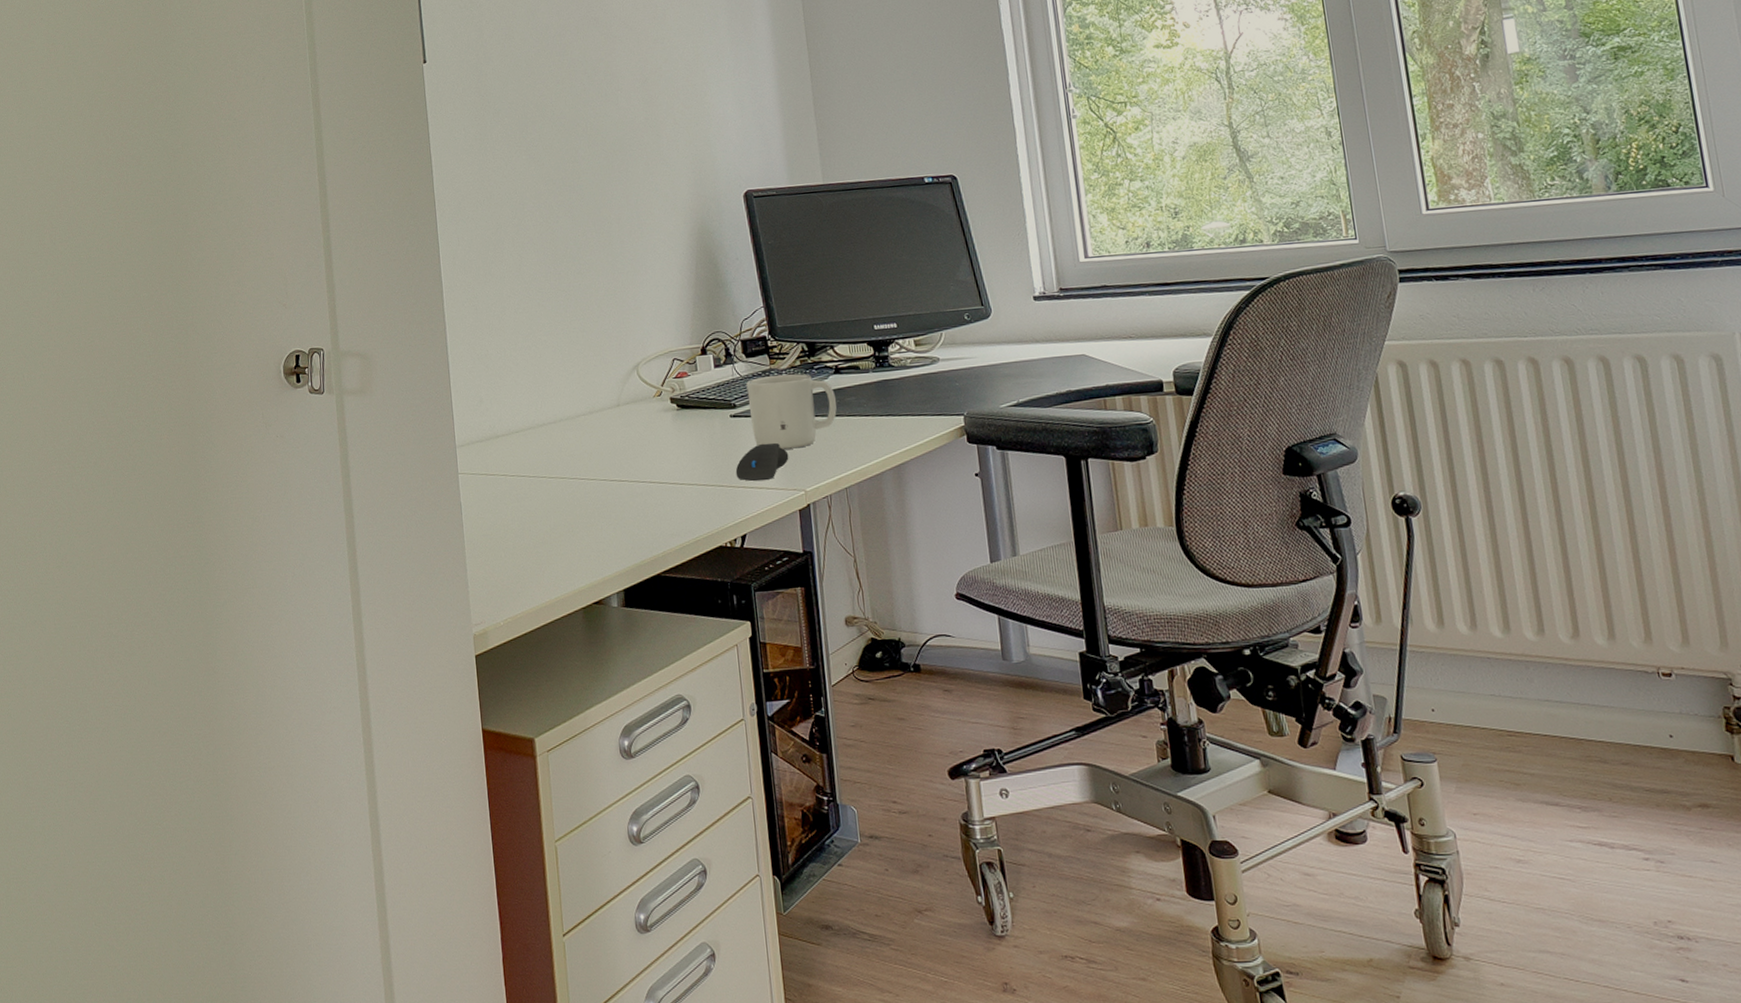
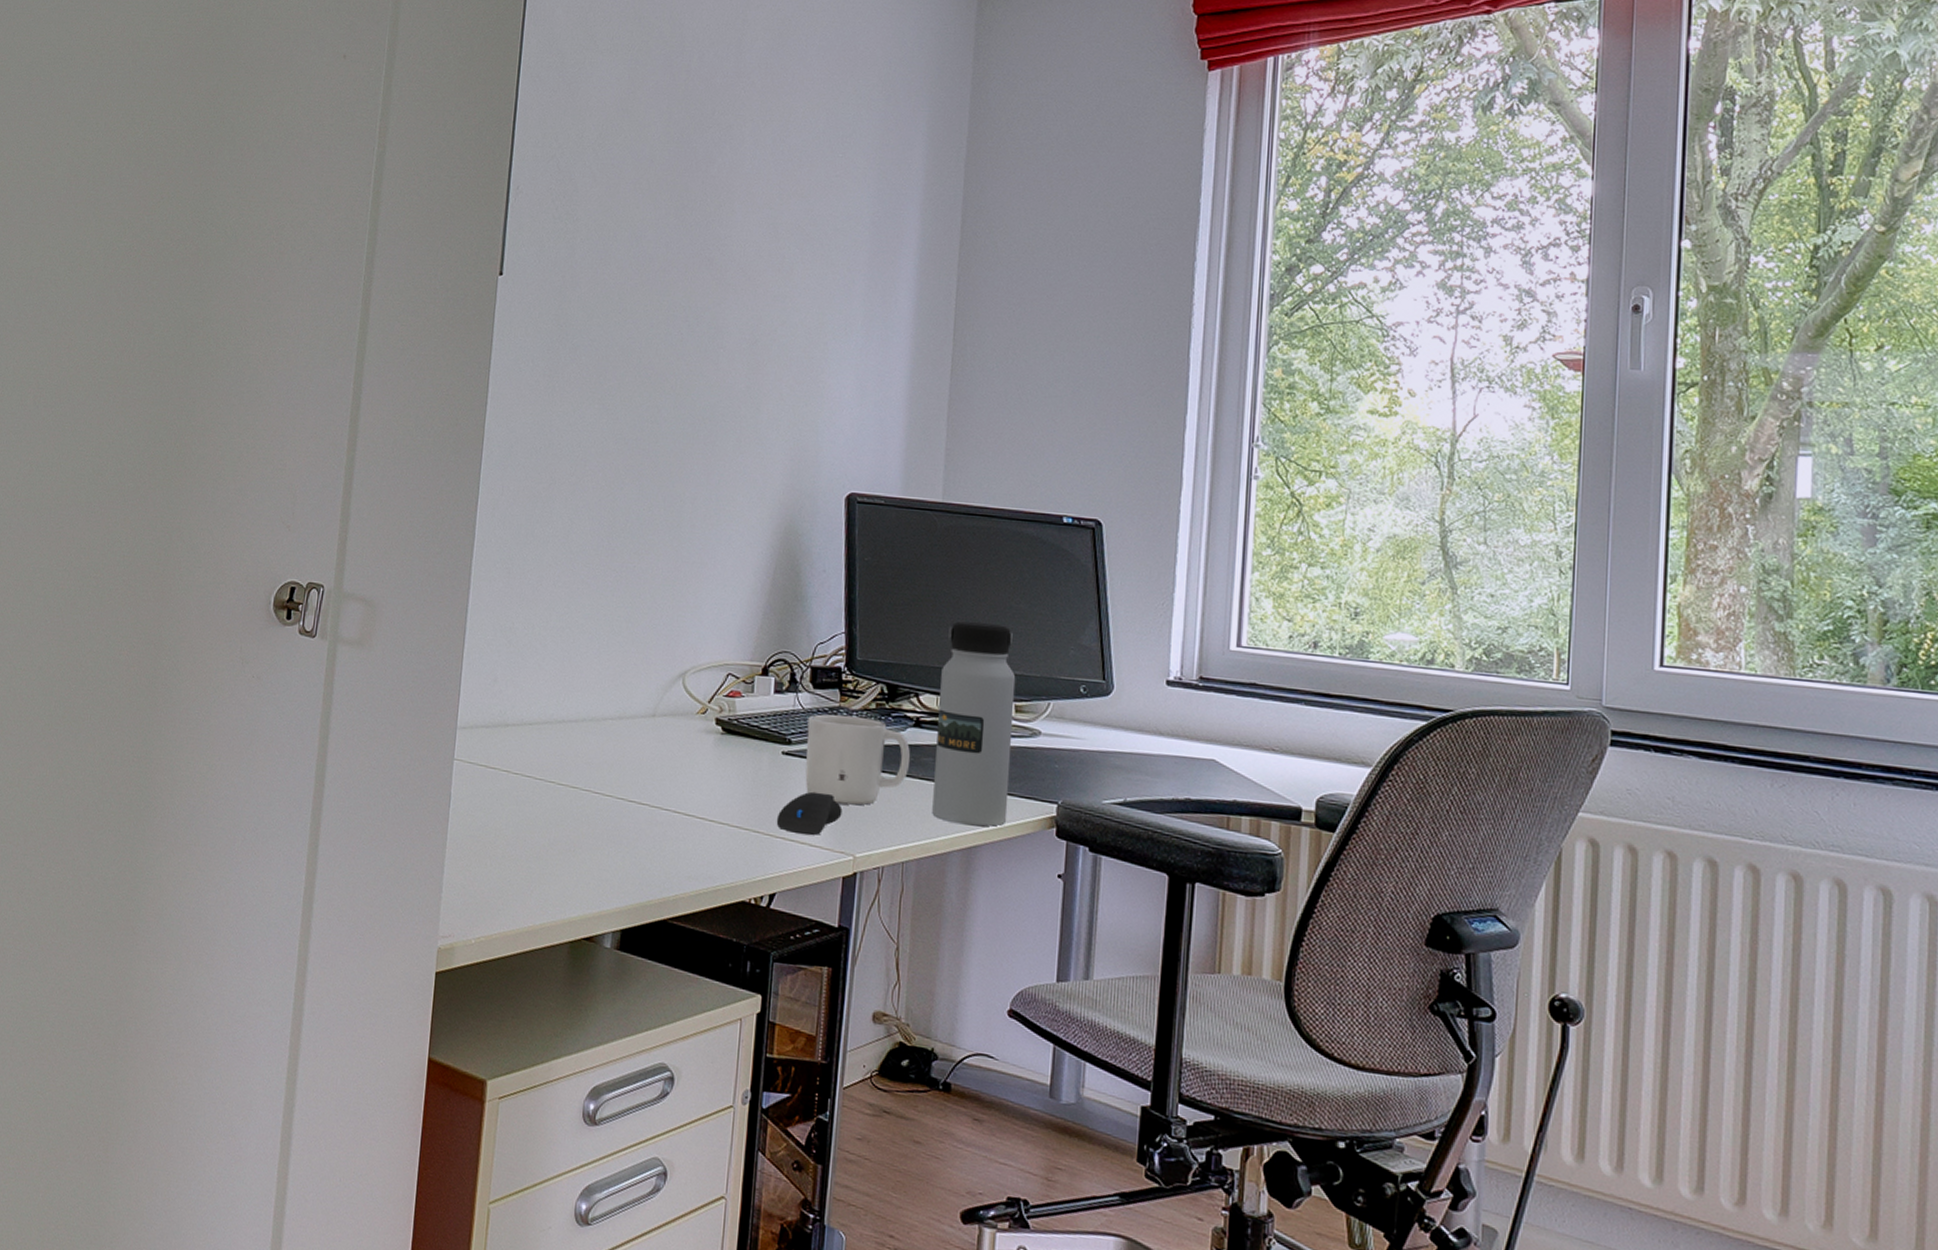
water bottle: none [848,276,925,448] -> present [932,621,1016,827]

